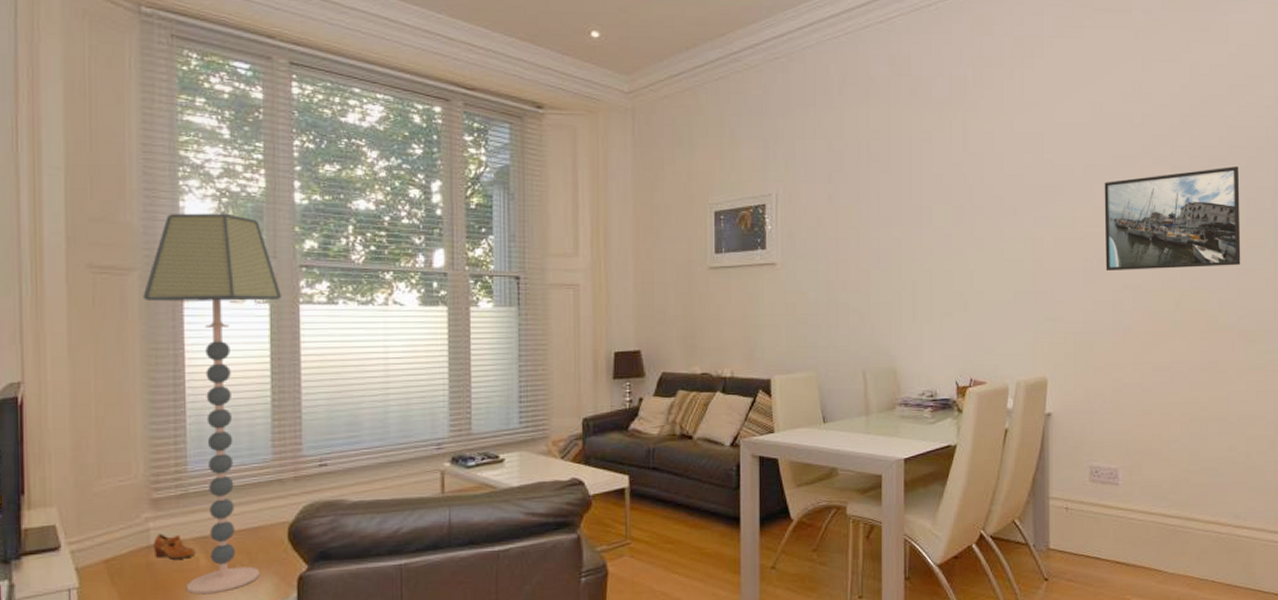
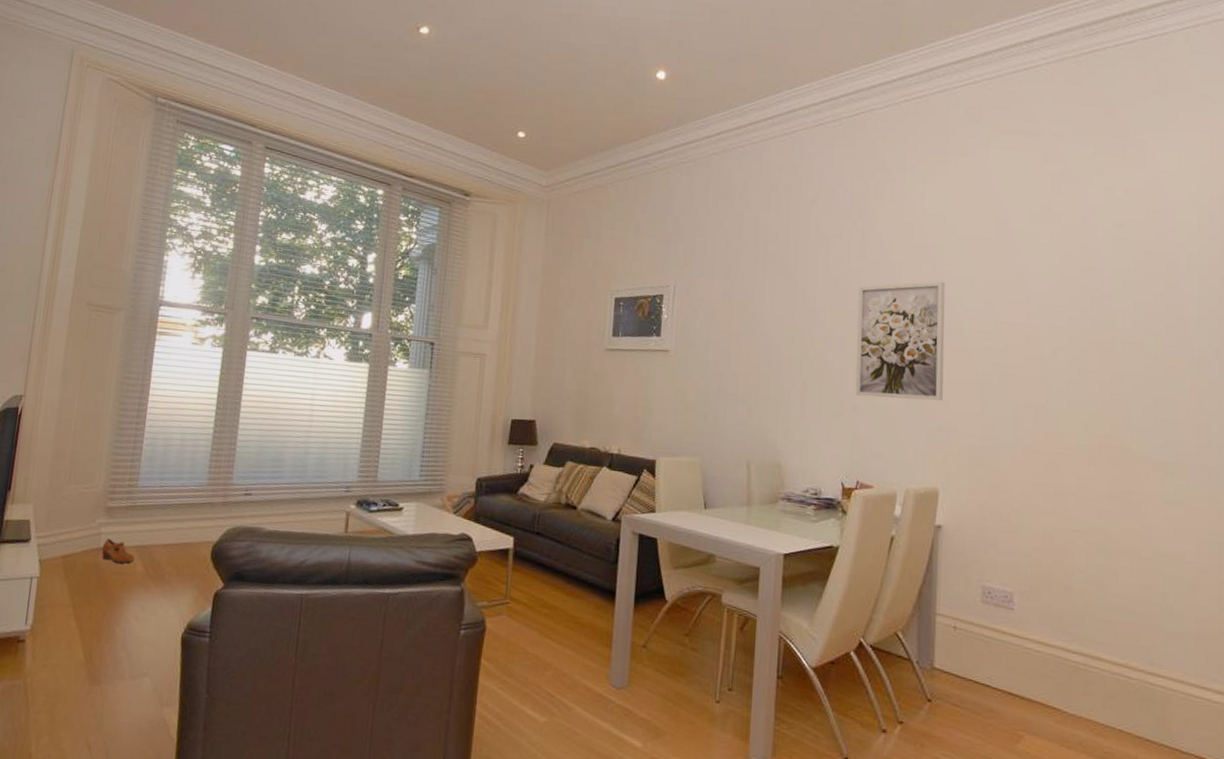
floor lamp: present [143,213,282,595] -> none [122,266,234,598]
wall art: none [963,169,1049,293] -> present [855,281,945,402]
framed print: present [1104,166,1241,272] -> none [1006,291,1158,394]

